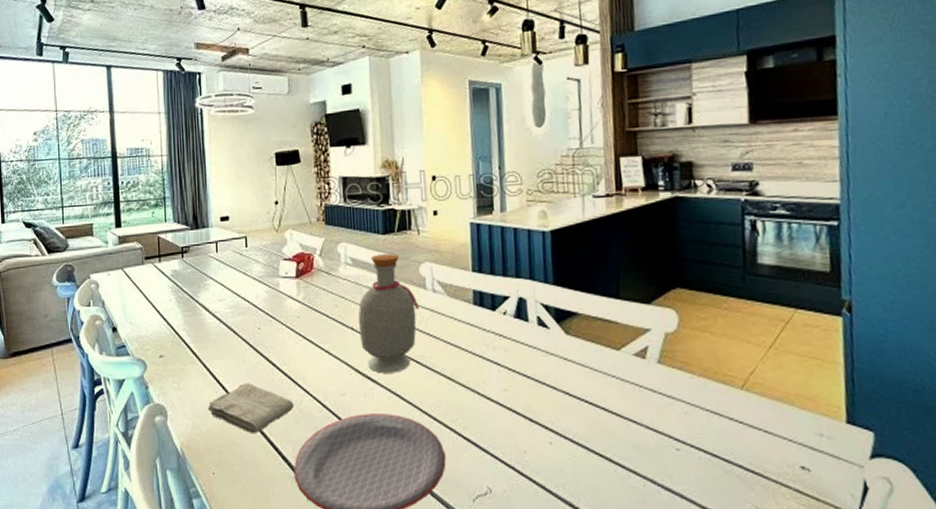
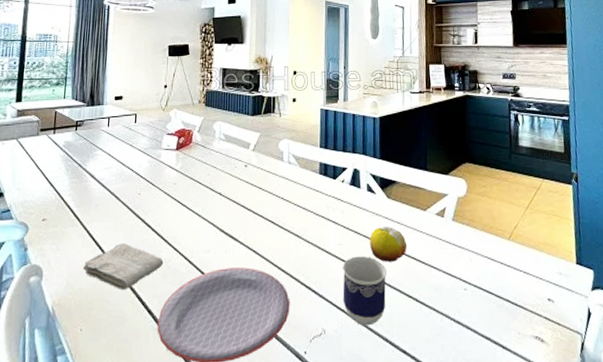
bottle: present [358,254,419,373] -> none [225,132,276,232]
cup: none [509,404,569,487] -> present [342,256,387,326]
fruit: none [544,370,595,413] -> present [370,227,407,262]

